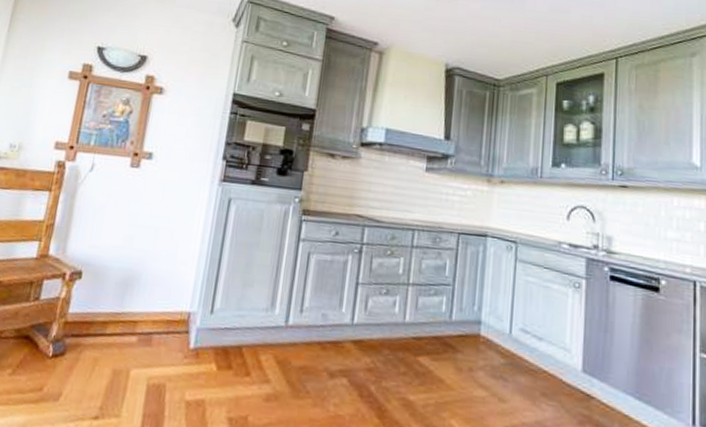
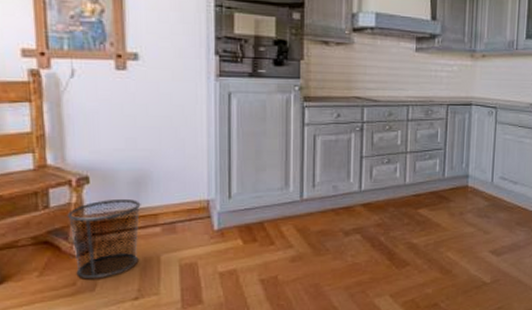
waste bin: none [46,298,124,387] -> present [67,198,141,279]

